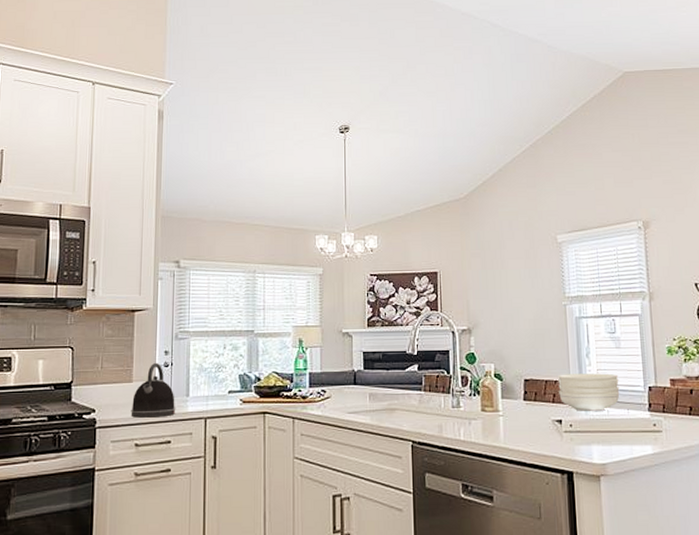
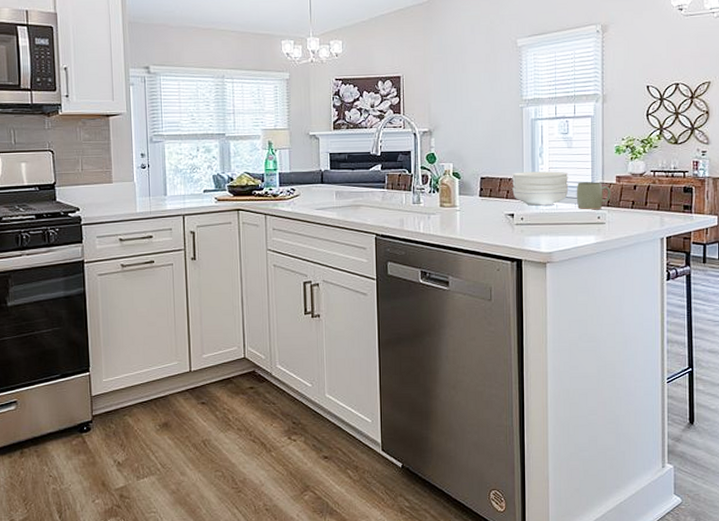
kettle: present [131,362,176,418] -> none [113,164,156,215]
mug: none [627,385,666,417] -> present [576,182,611,210]

